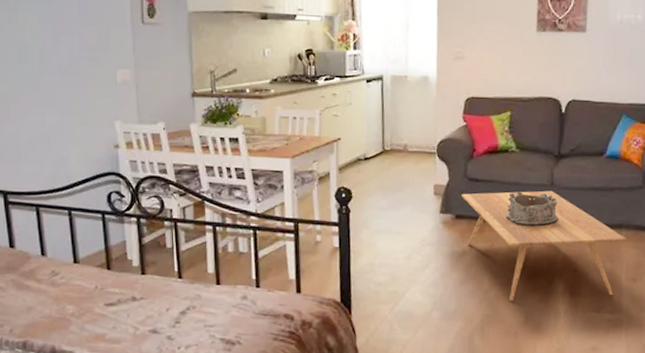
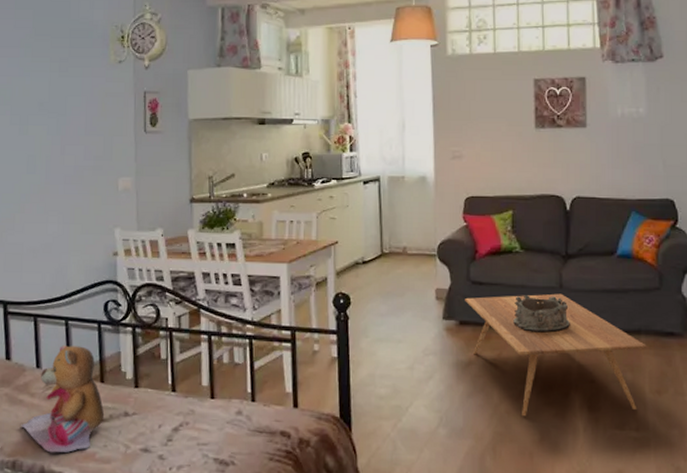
teddy bear: none [29,234,113,334] -> present [21,345,105,453]

